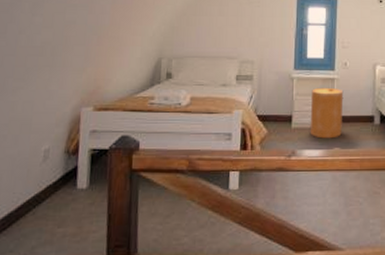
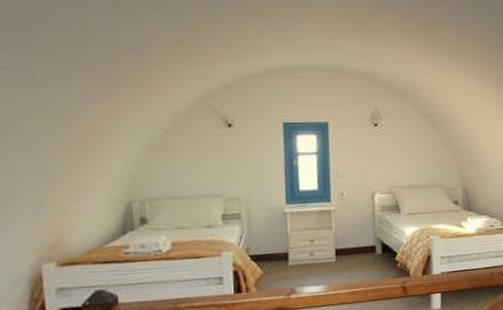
basket: present [310,87,344,139] -> none [307,220,343,274]

